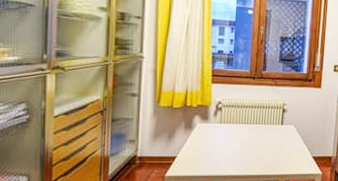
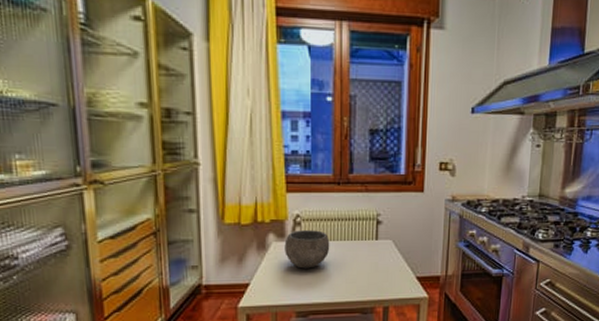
bowl: none [207,114,245,146] -> present [284,230,330,269]

